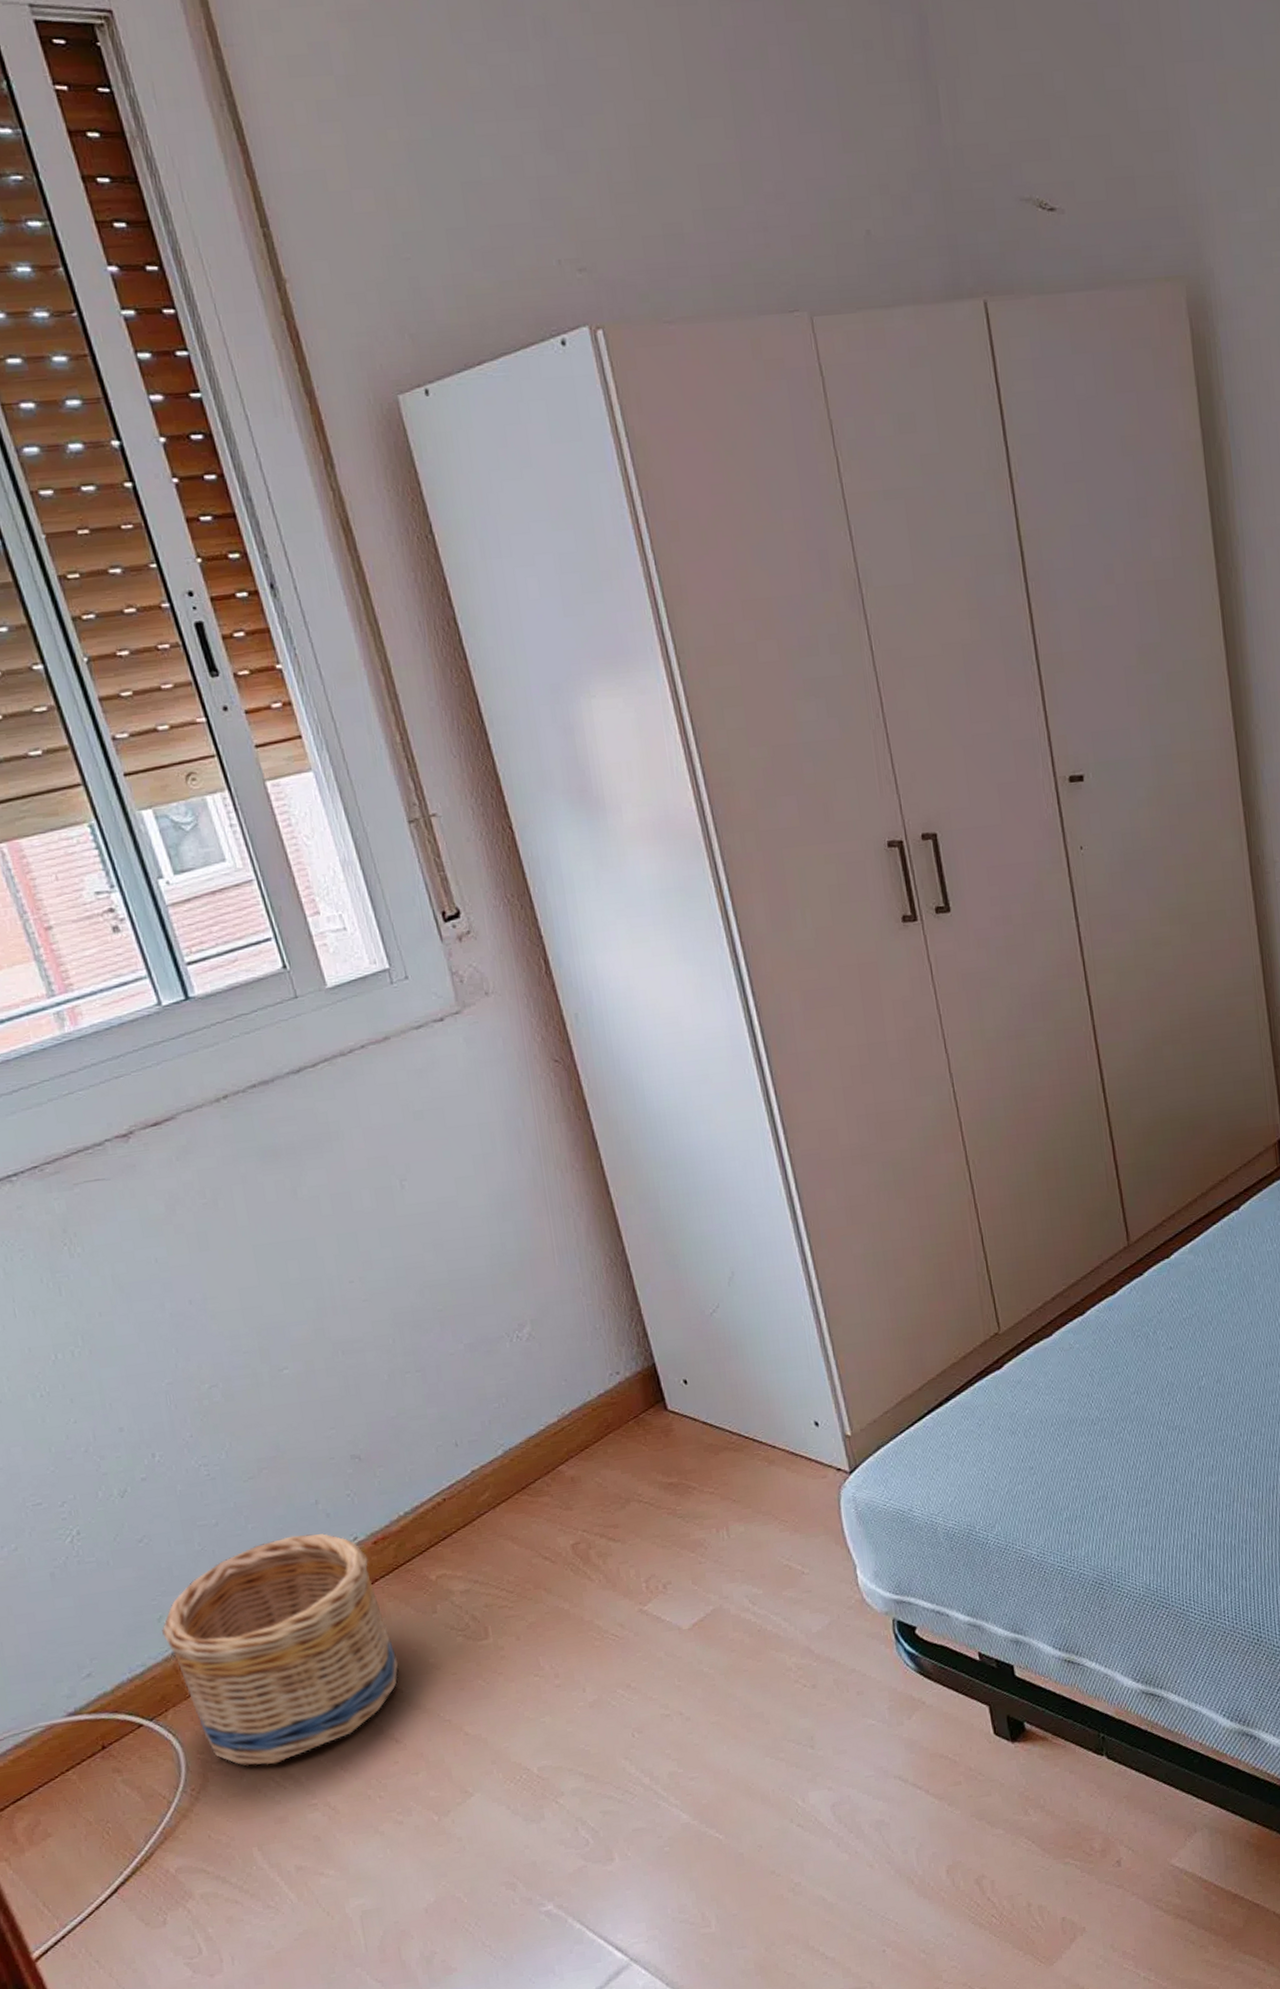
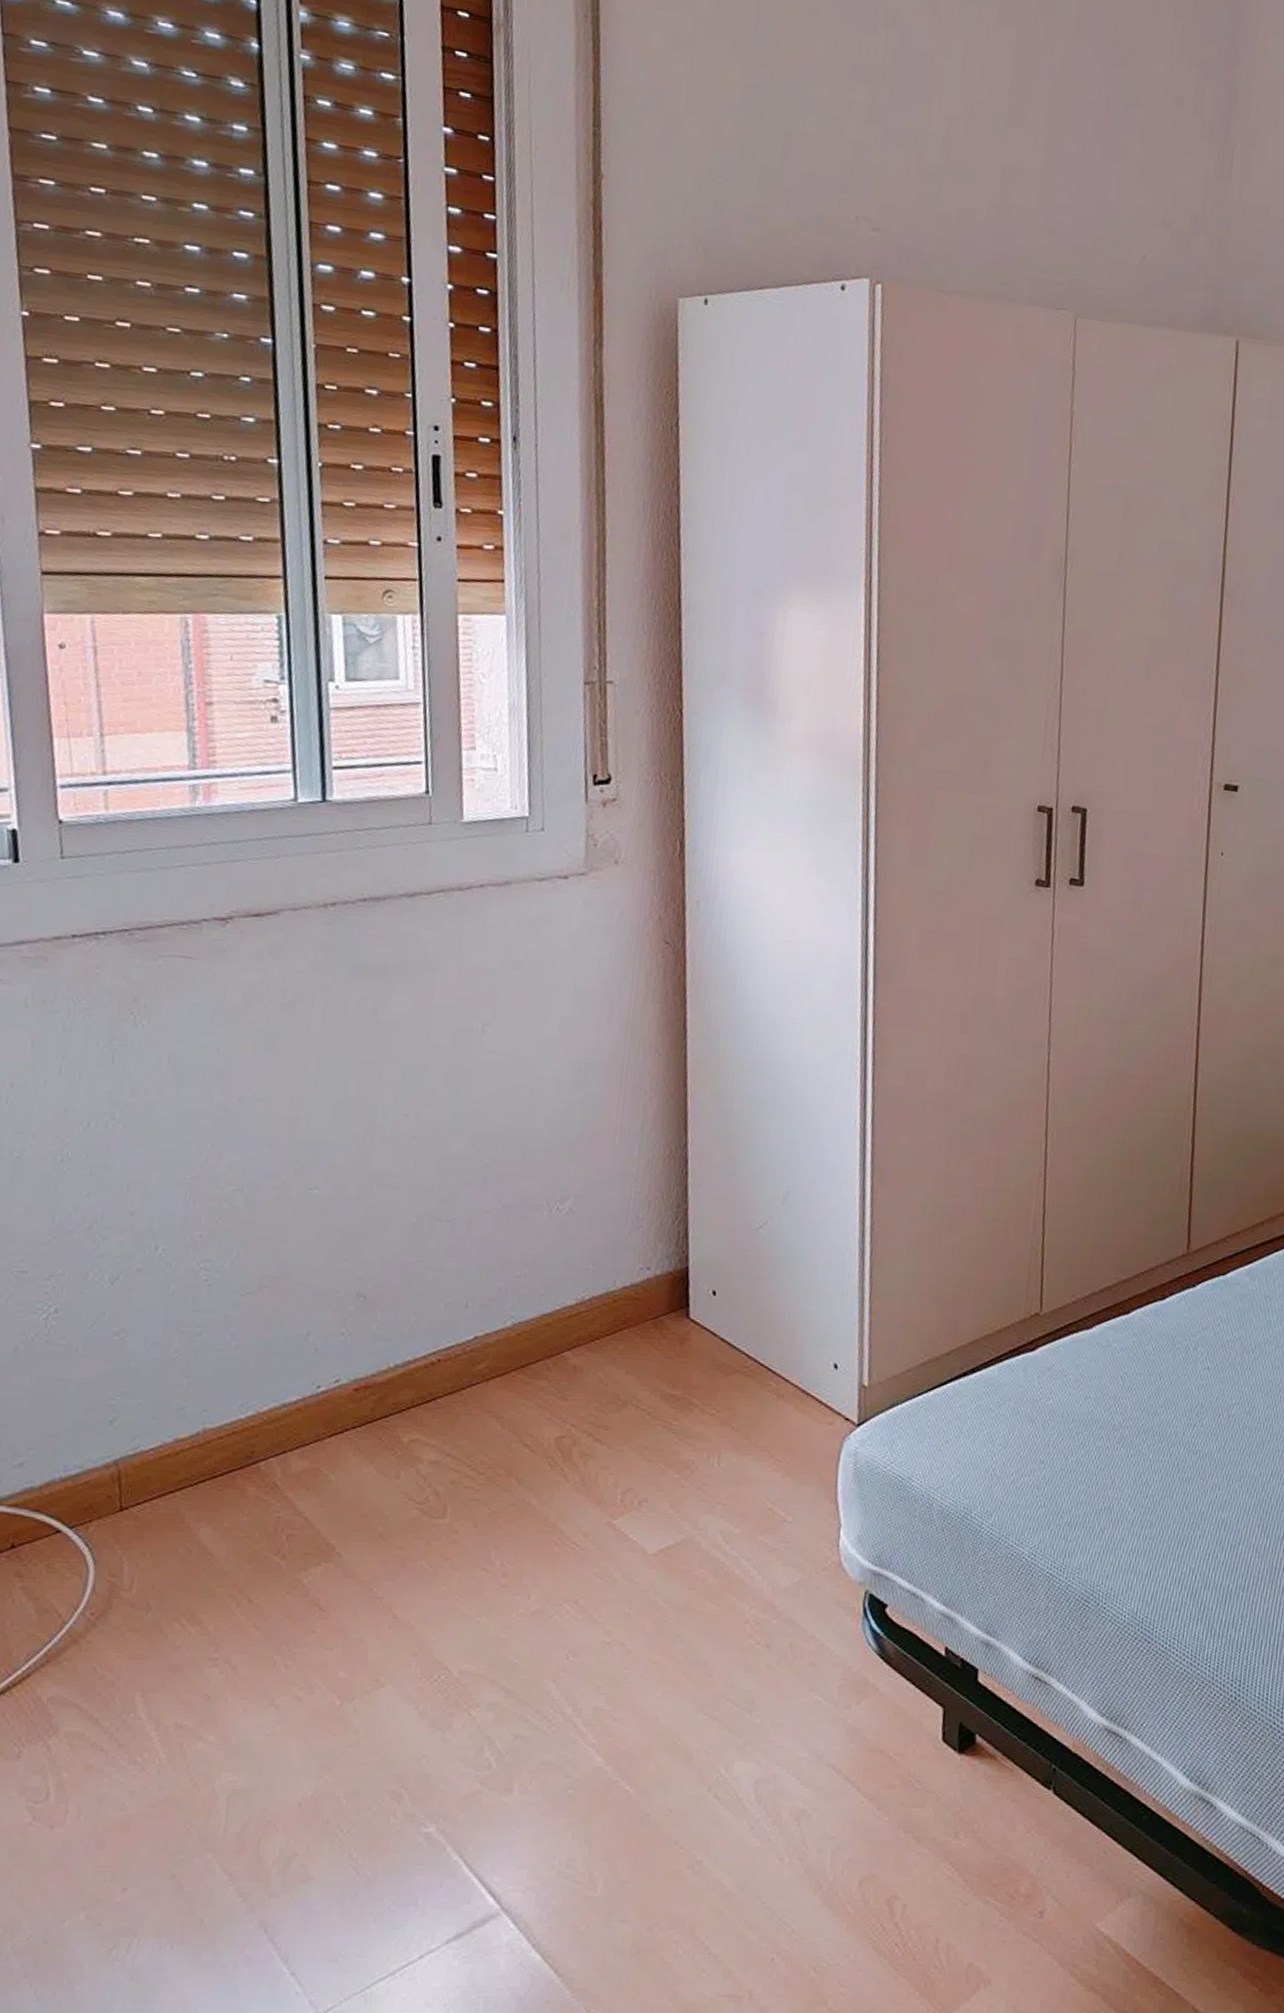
basket: present [162,1533,399,1767] -> none [110,1363,345,1605]

